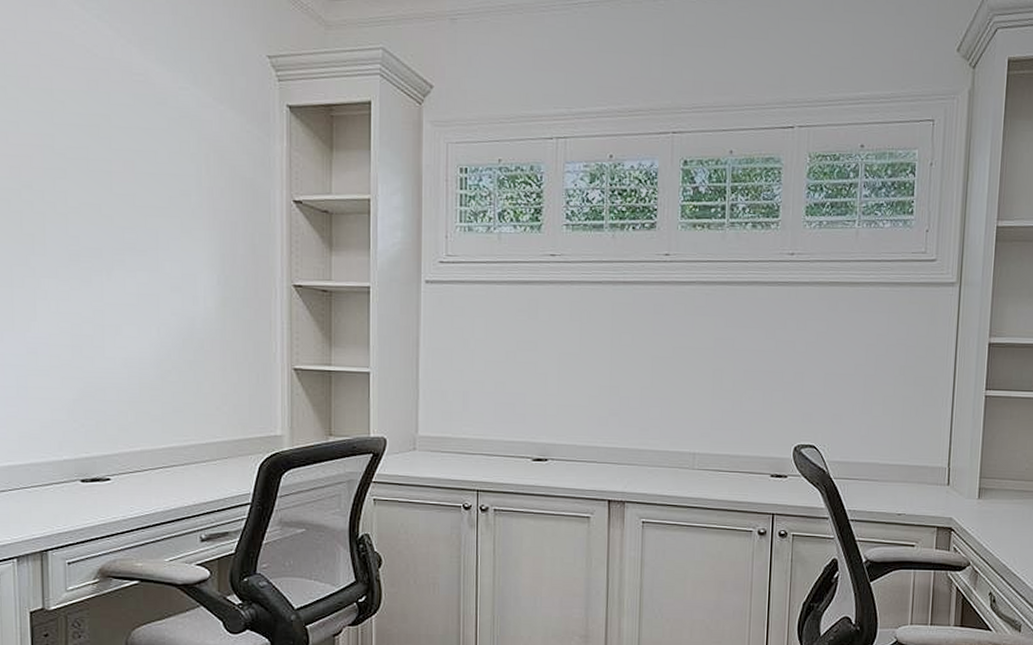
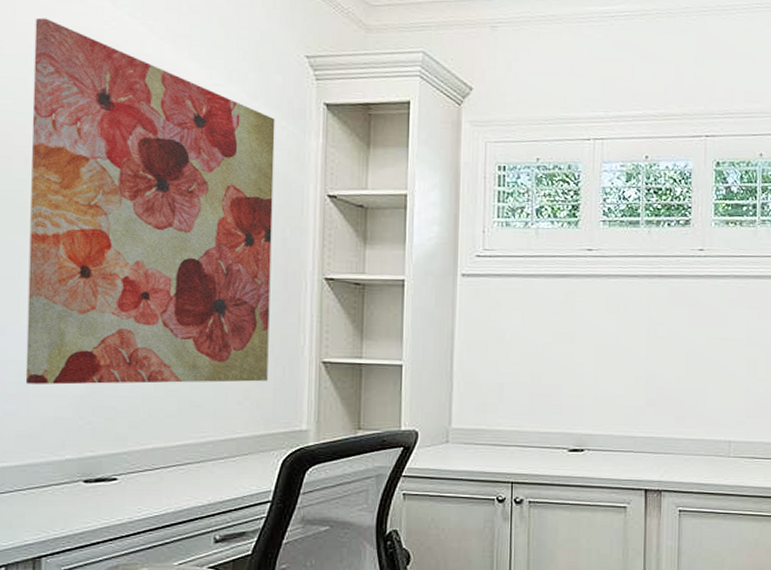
wall art: none [10,23,243,389] -> present [25,17,276,385]

